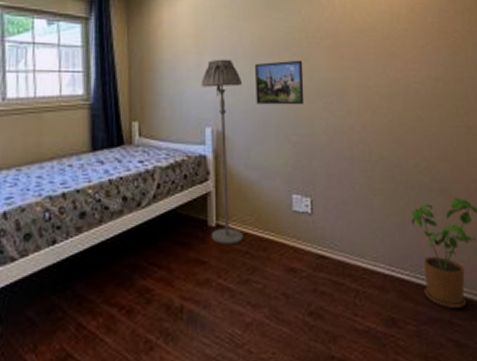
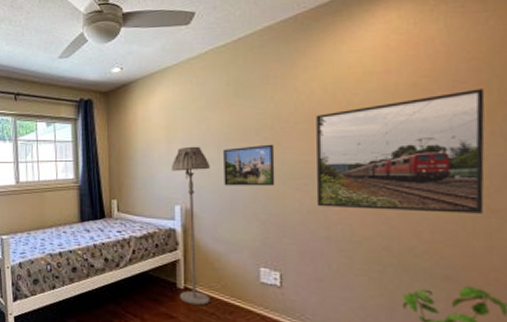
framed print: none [338,18,464,130] -> present [316,88,485,214]

